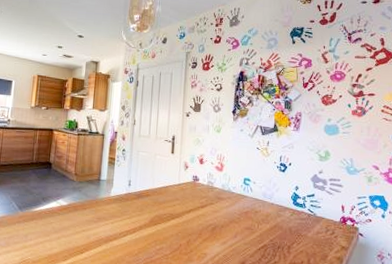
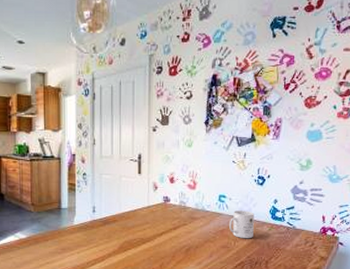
mug: none [253,194,277,223] -> present [229,210,254,239]

